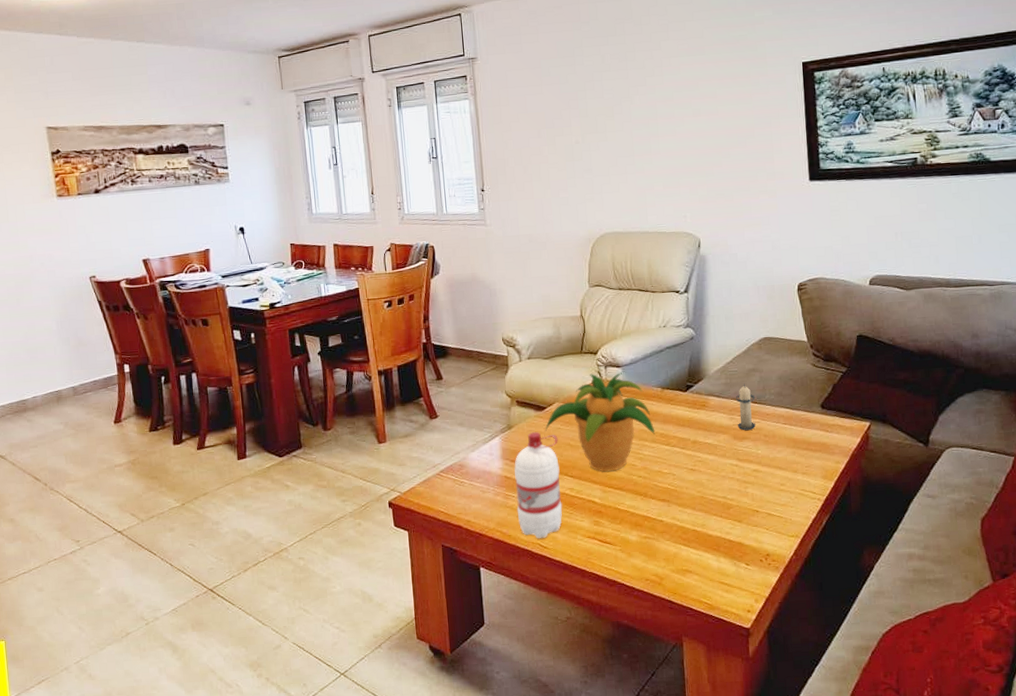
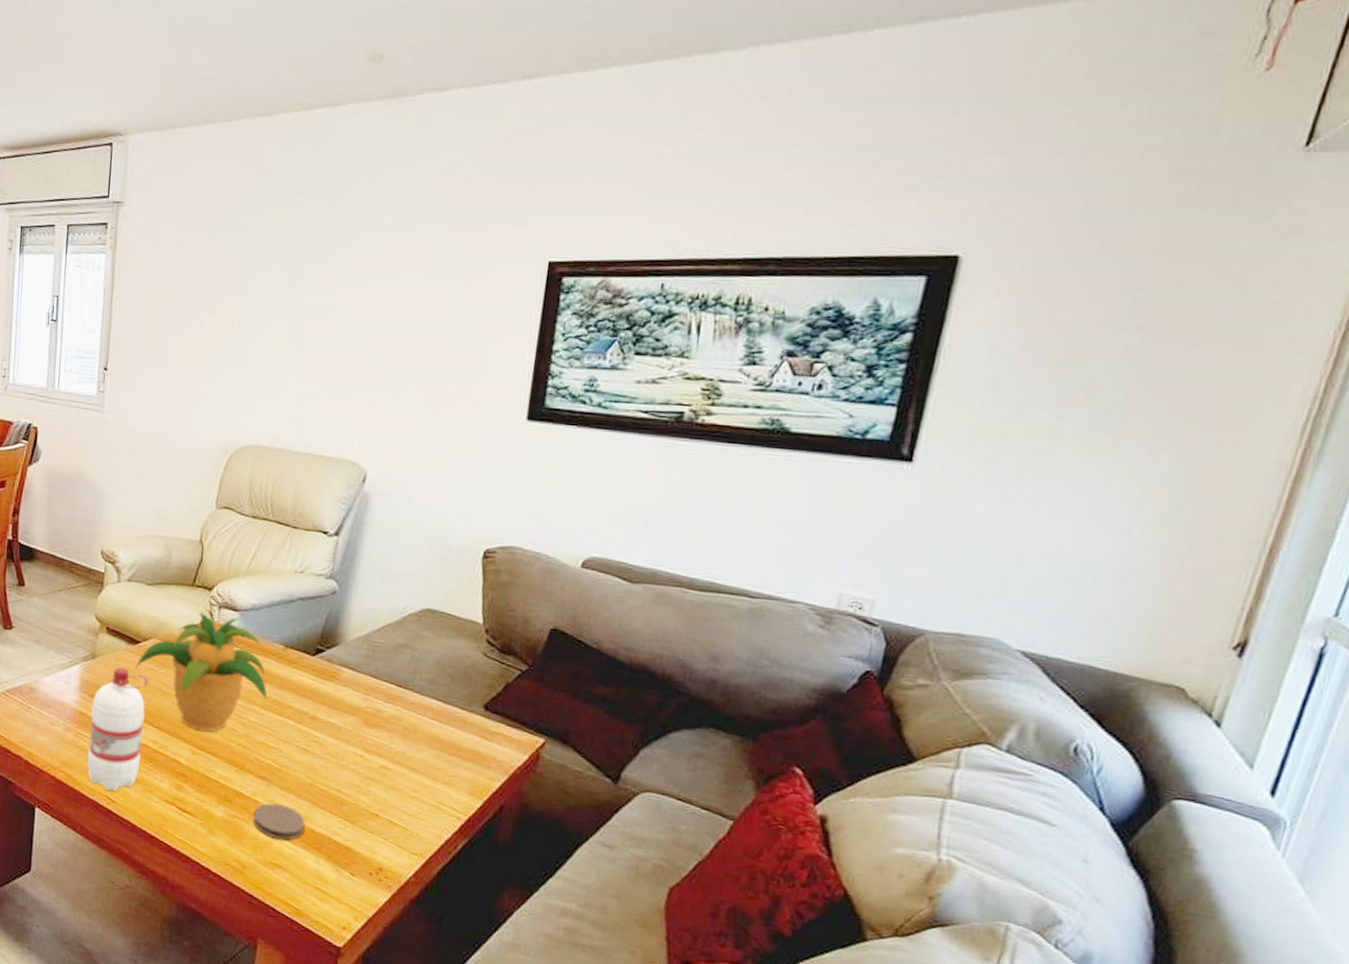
coaster: none [661,519,703,549] -> present [253,803,305,840]
candle: present [736,383,756,430] -> none [371,659,401,718]

